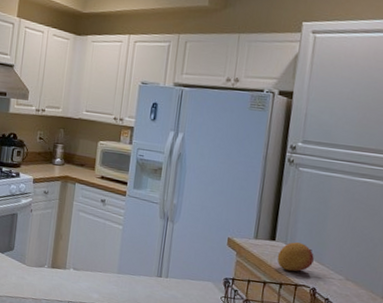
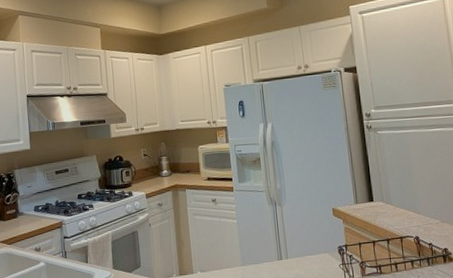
fruit: present [277,242,314,272] -> none [378,198,410,227]

